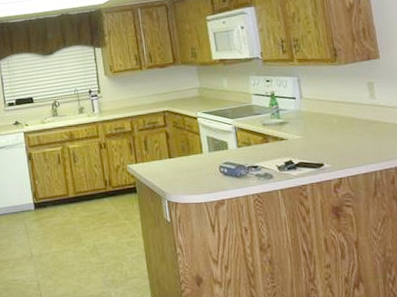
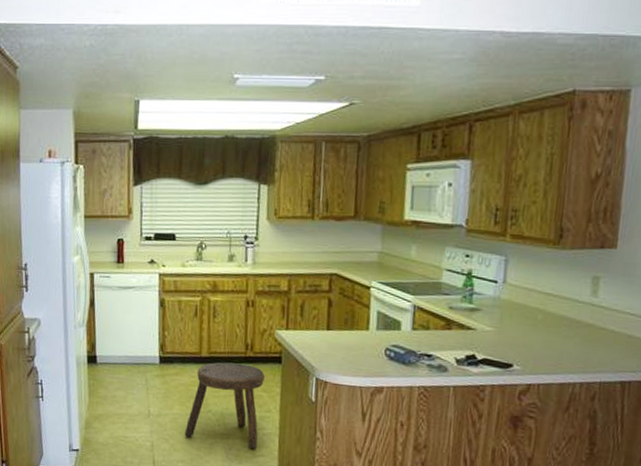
stool: none [64,198,129,273] -> present [184,362,265,449]

